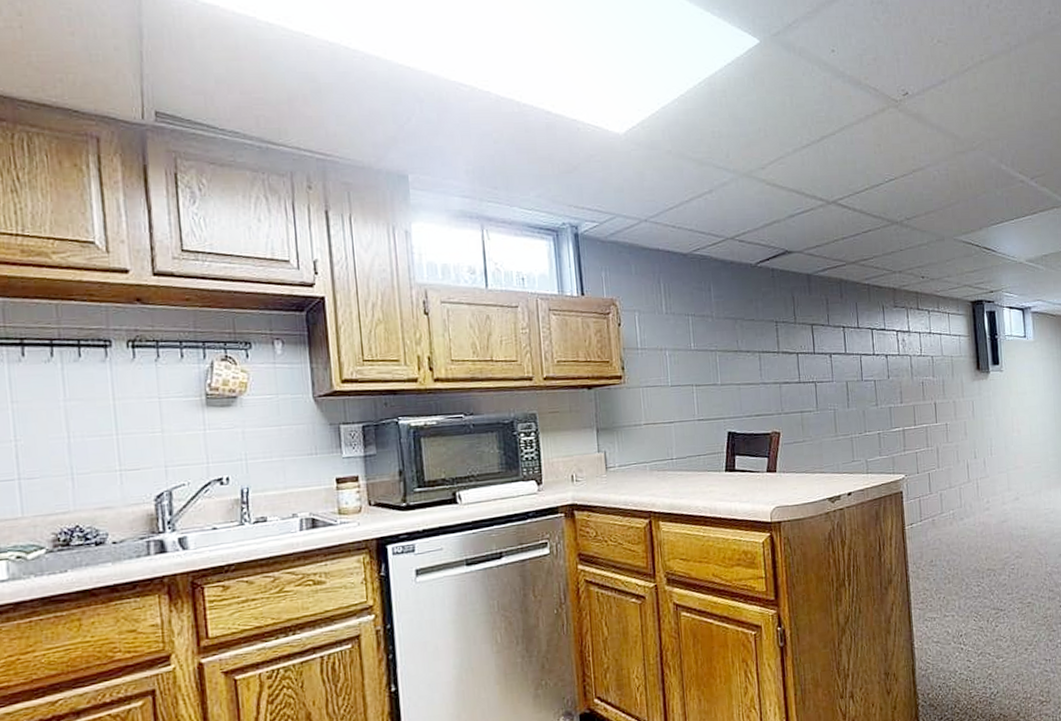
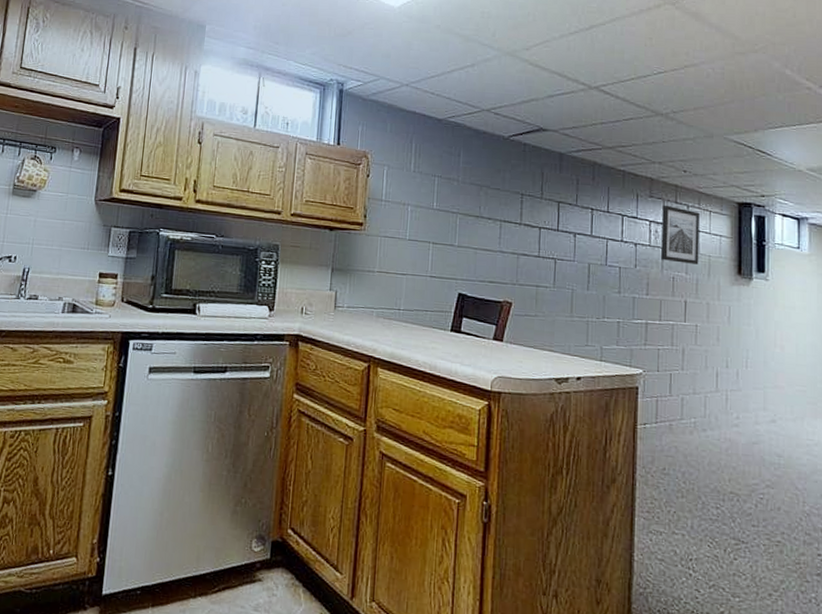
wall art: none [906,313,943,368] -> present [661,205,699,265]

